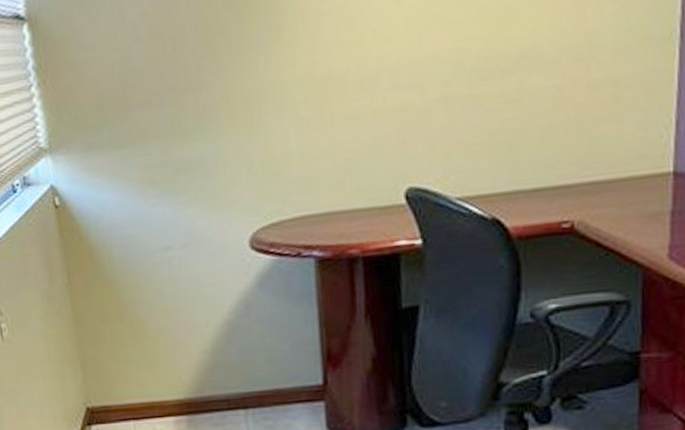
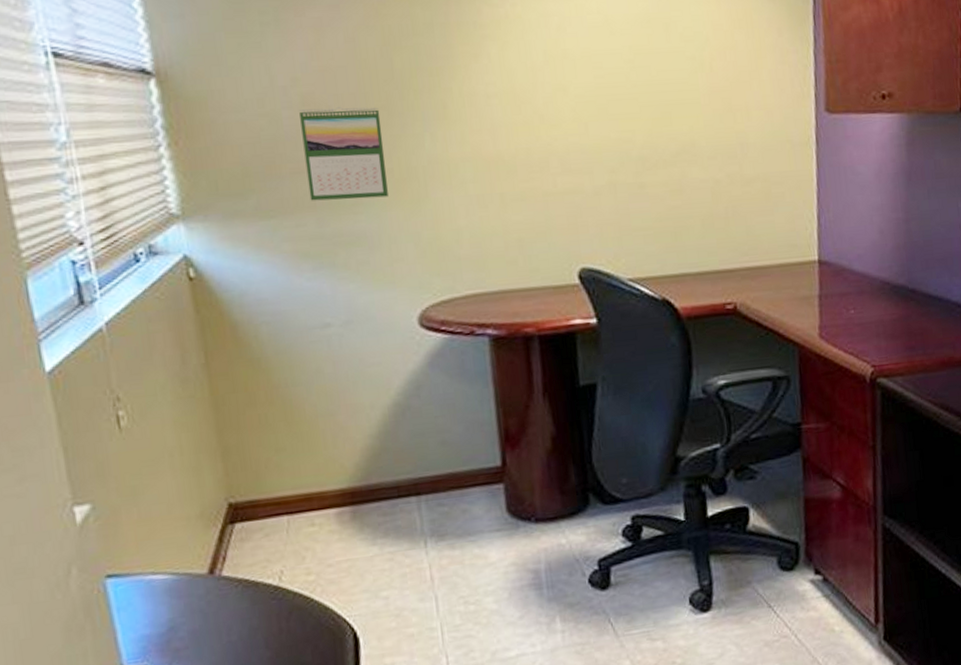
calendar: none [147,34,224,130] -> present [299,106,388,201]

